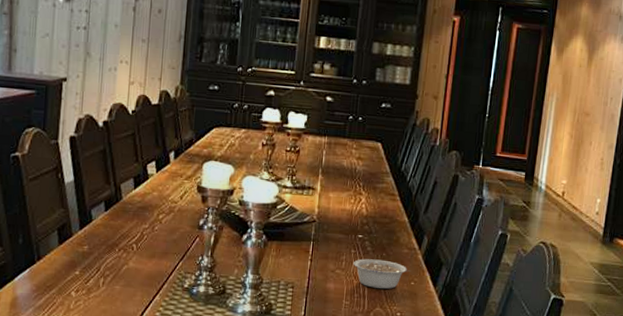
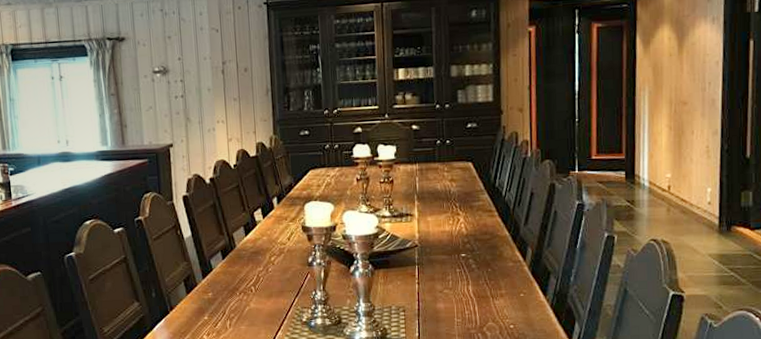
legume: present [353,259,410,289] -> none [459,275,518,304]

